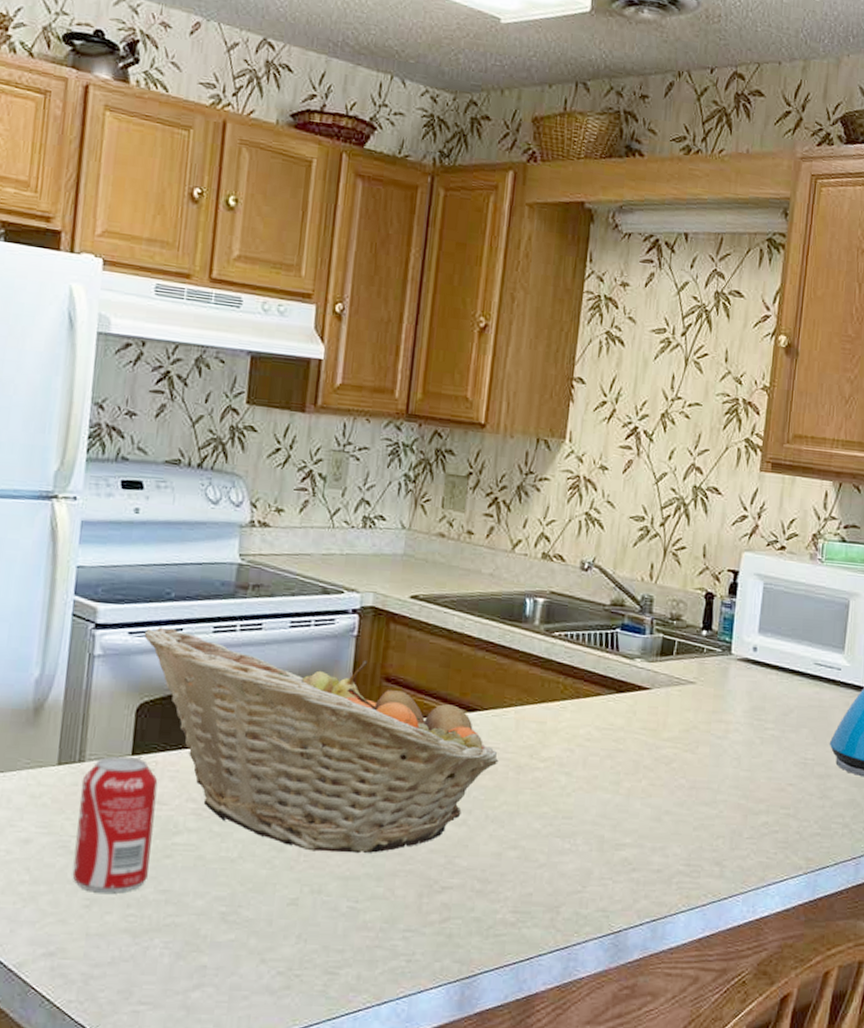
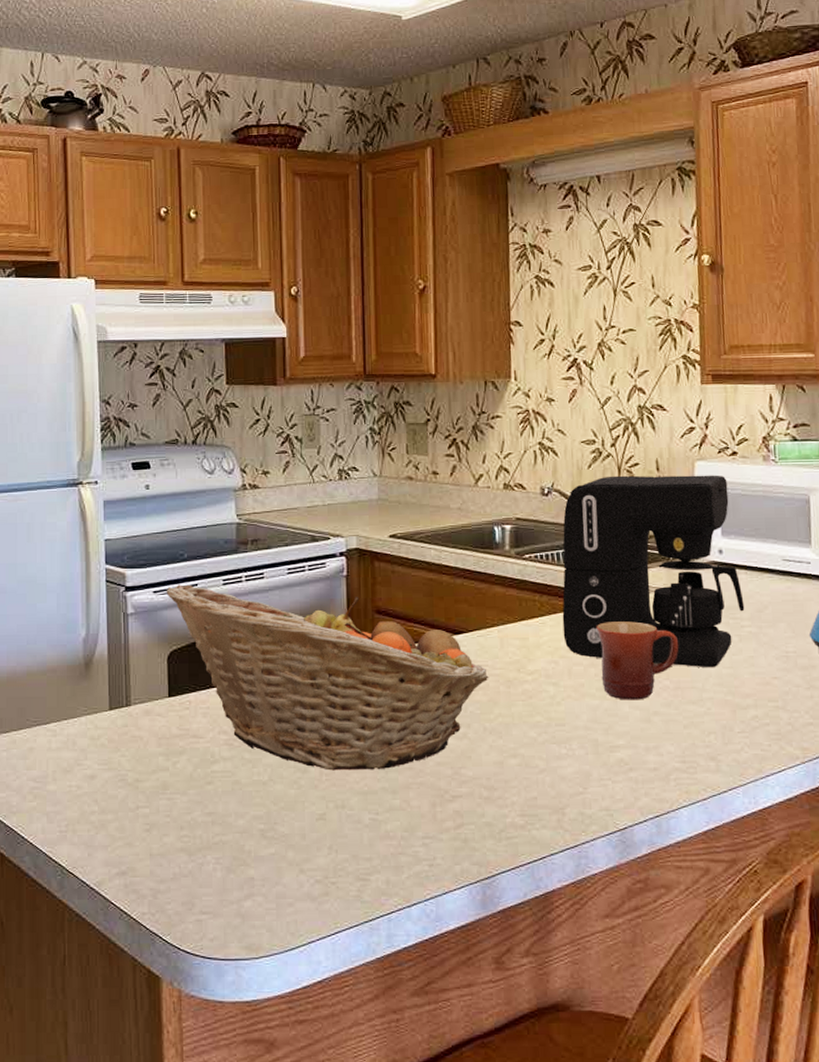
beverage can: present [72,756,158,893] -> none [130,699,194,818]
coffee maker: none [583,557,772,770] -> present [562,475,745,668]
mug: none [616,712,701,798] -> present [596,621,679,700]

